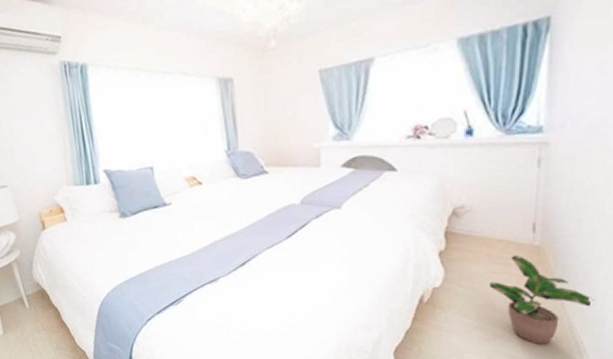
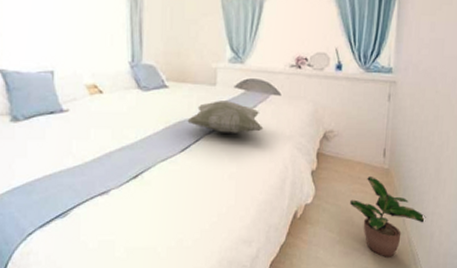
decorative pillow: none [291,182,378,217] -> present [187,101,264,133]

